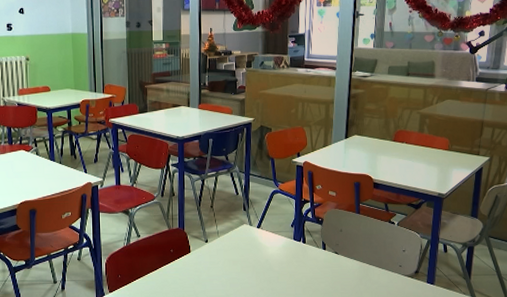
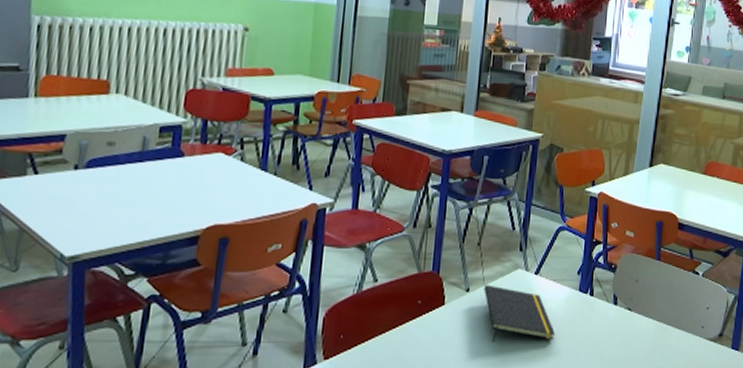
notepad: none [219,237,278,280] -> present [484,285,556,342]

